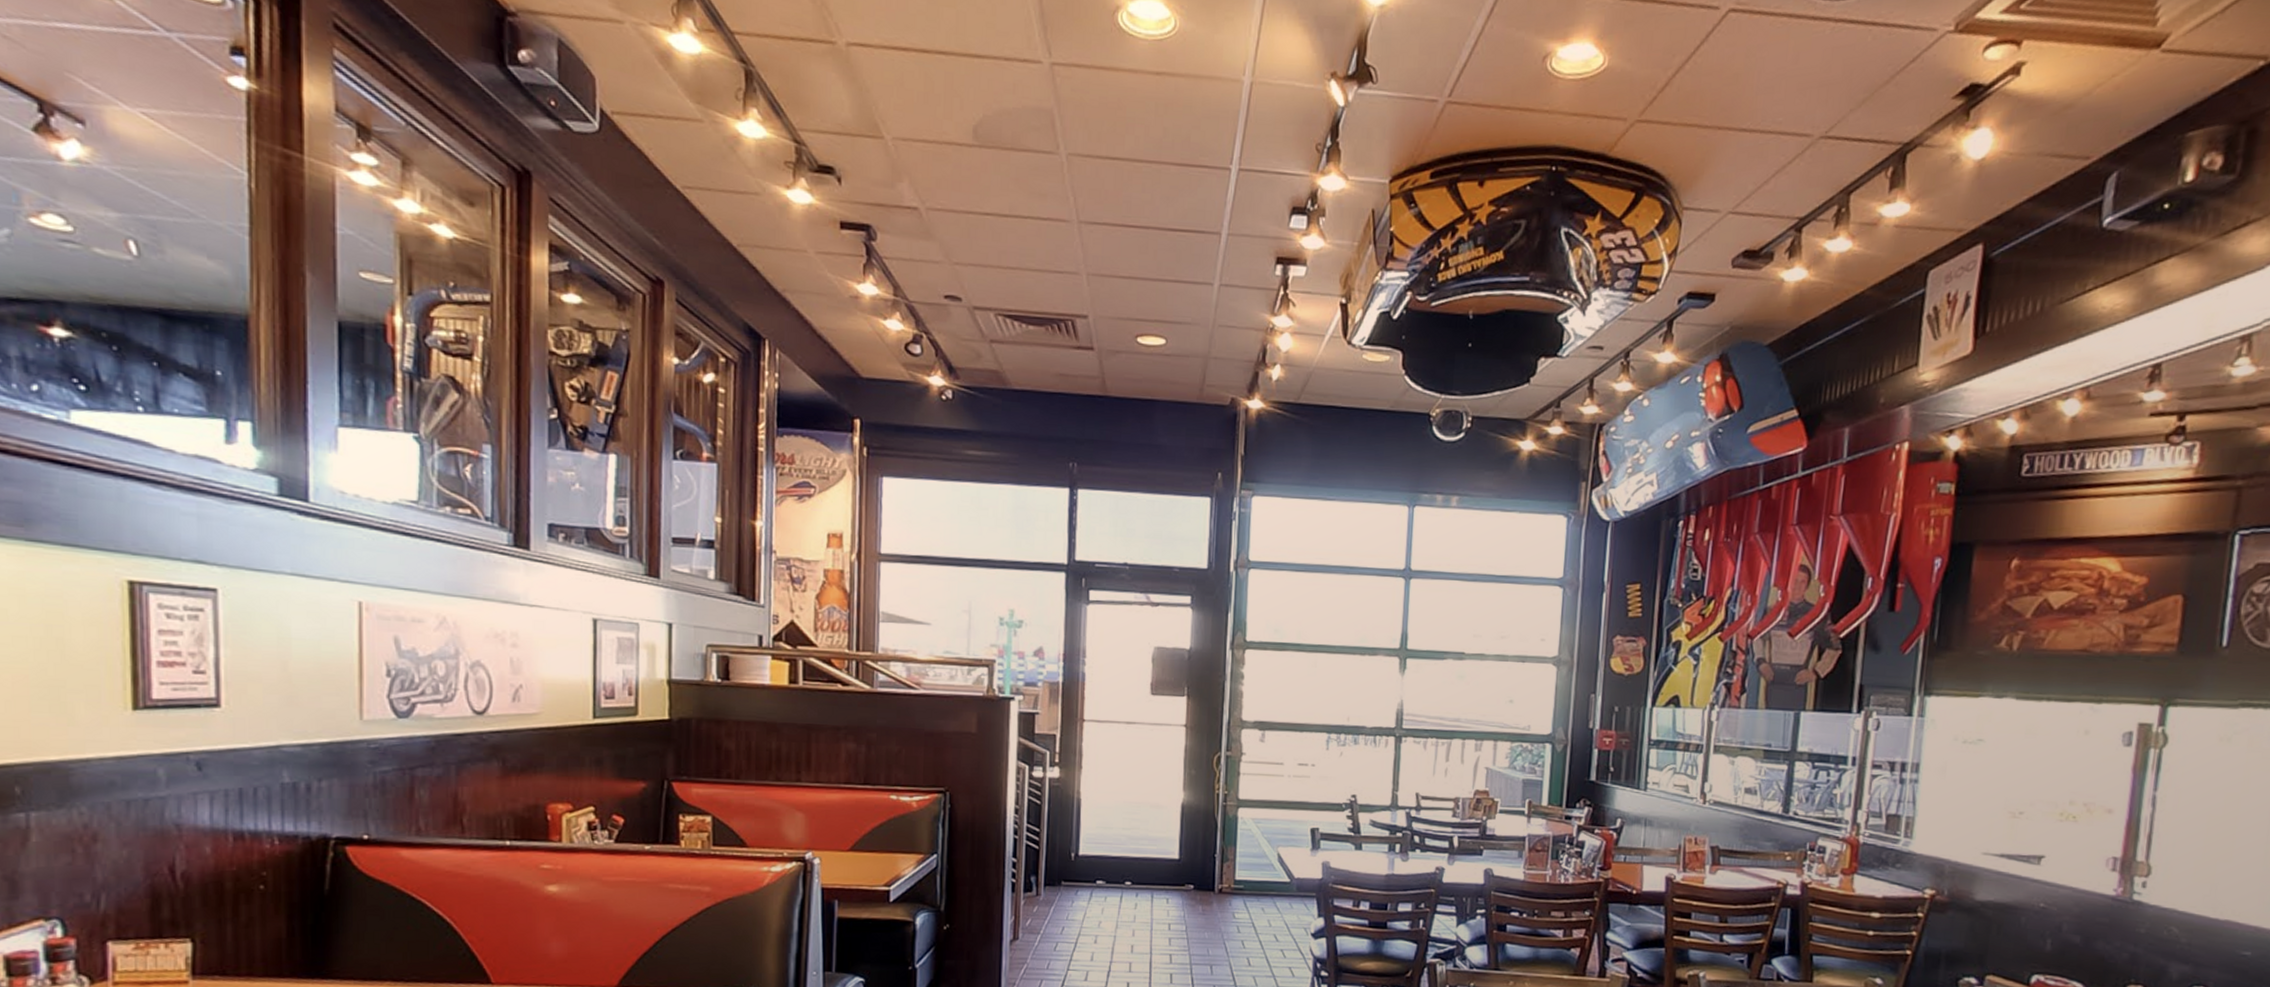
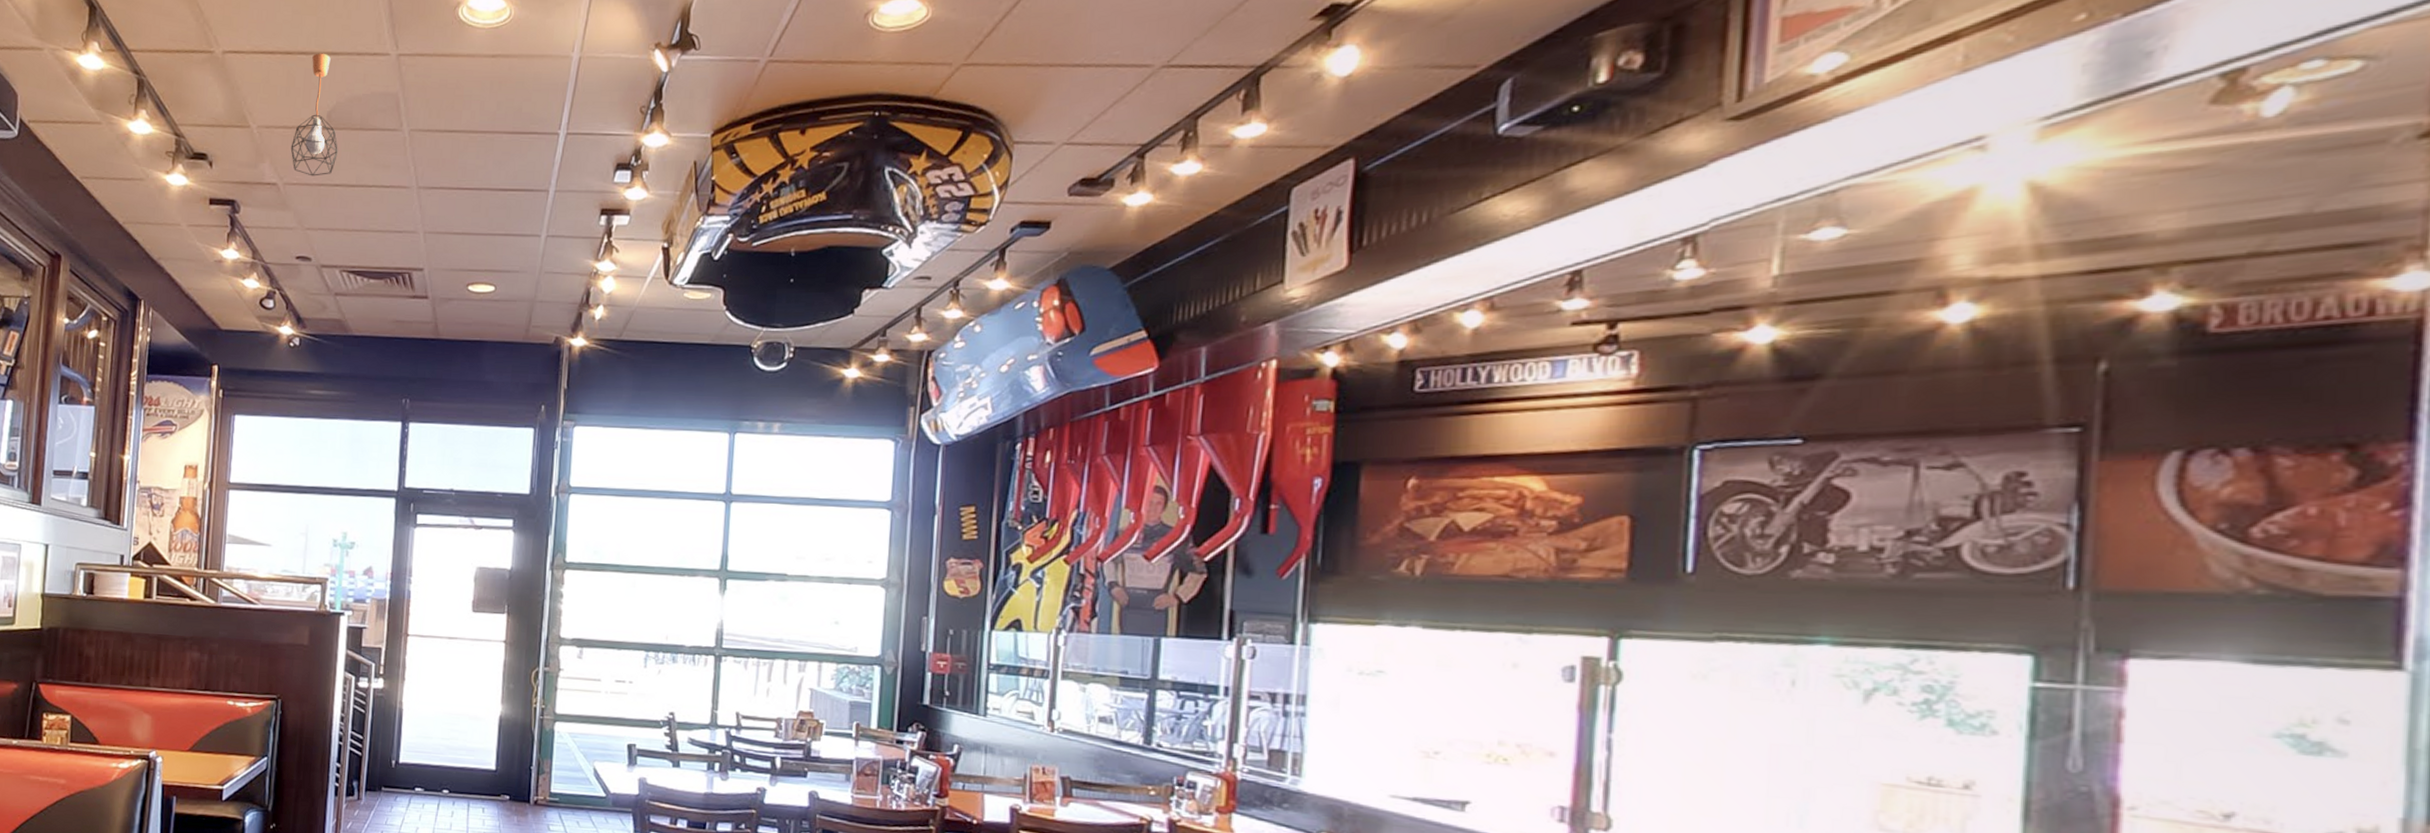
pendant light: none [932,54,987,202] -> present [290,53,338,176]

